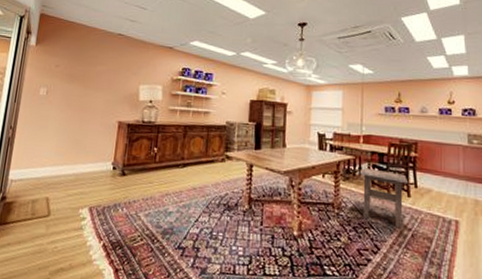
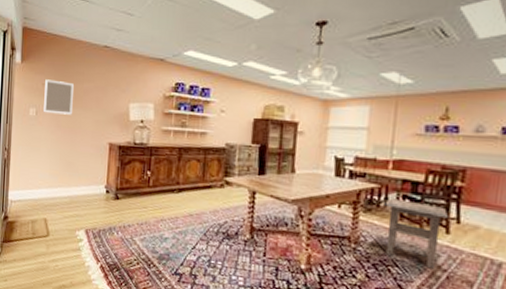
home mirror: none [54,61,87,95] -> present [43,79,74,115]

